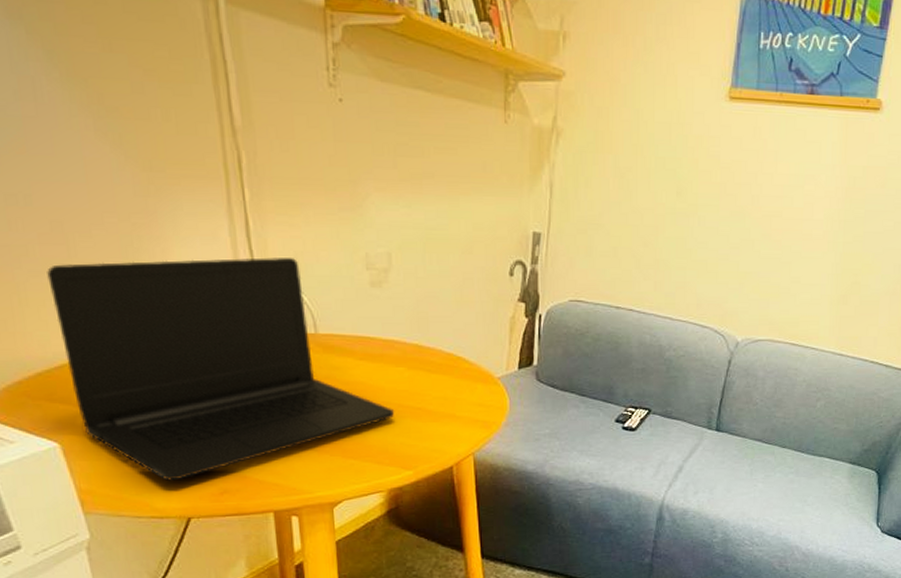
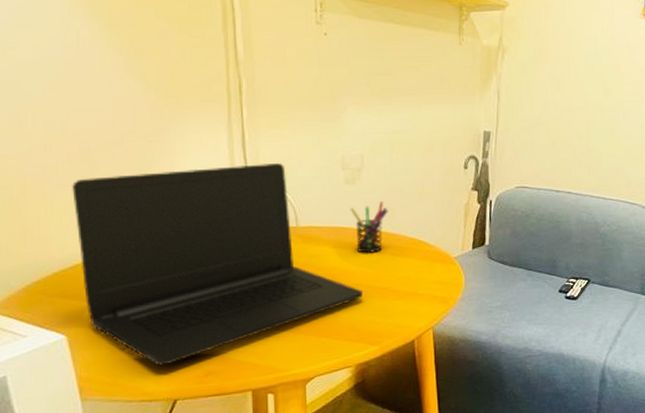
pen holder: none [376,308,422,369] -> present [350,201,388,254]

